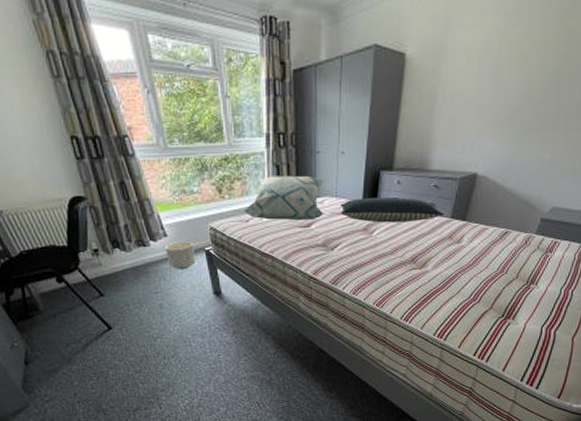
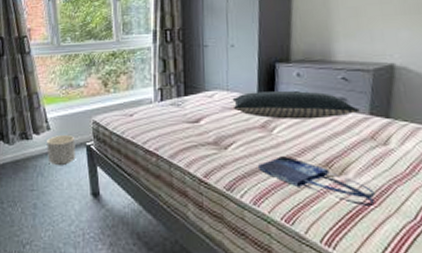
decorative pillow: present [243,175,325,221] -> none [128,69,214,116]
shopping bag: none [358,254,444,291] -> present [257,156,375,208]

